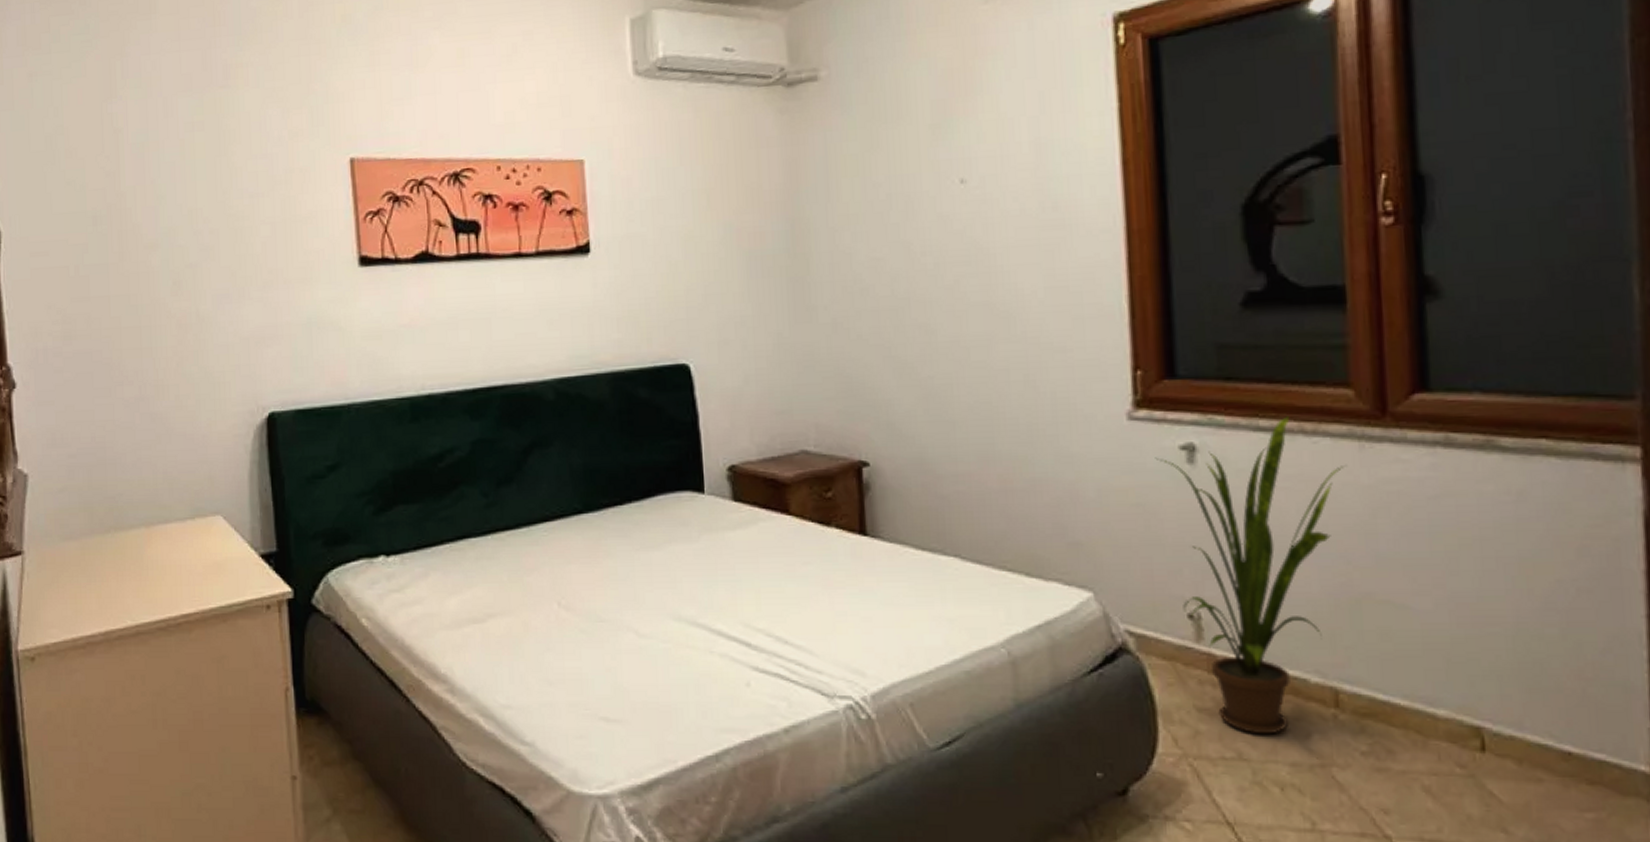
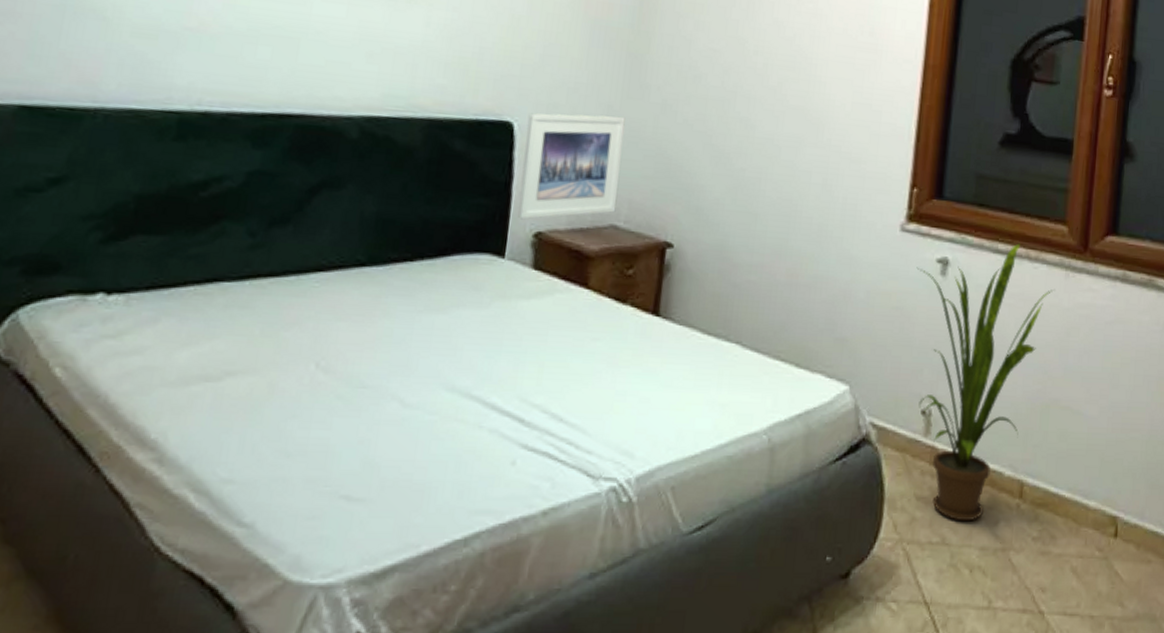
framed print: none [702,342,804,455] -> present [518,113,625,220]

